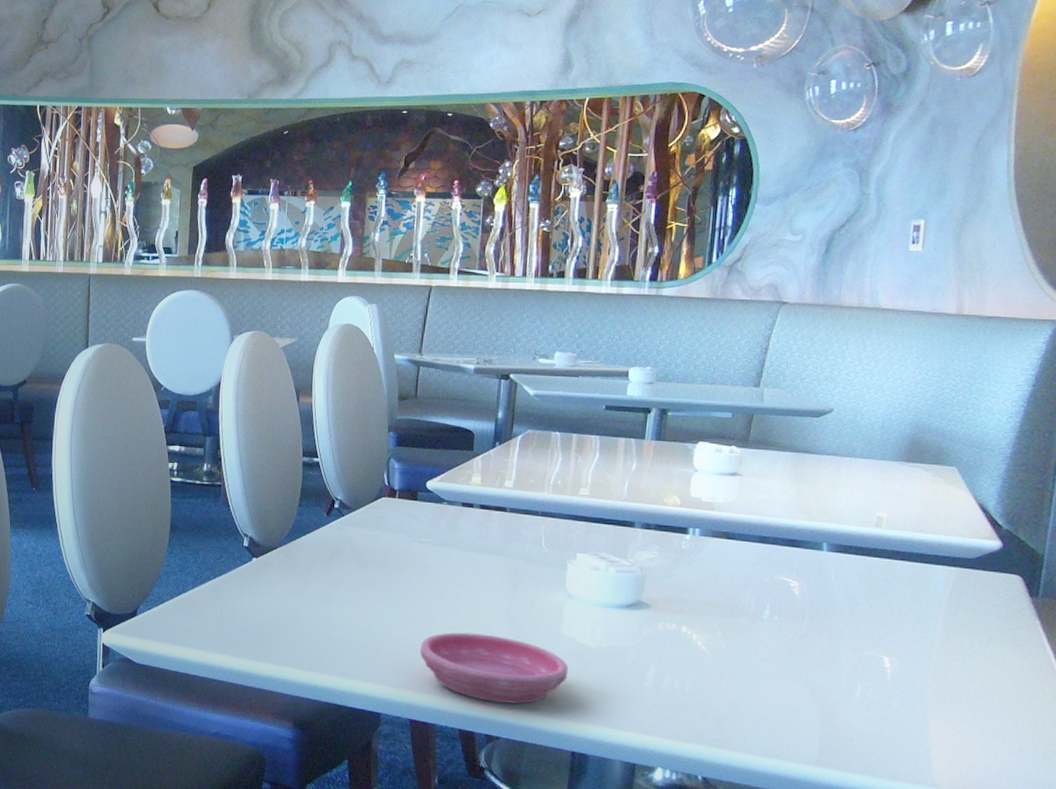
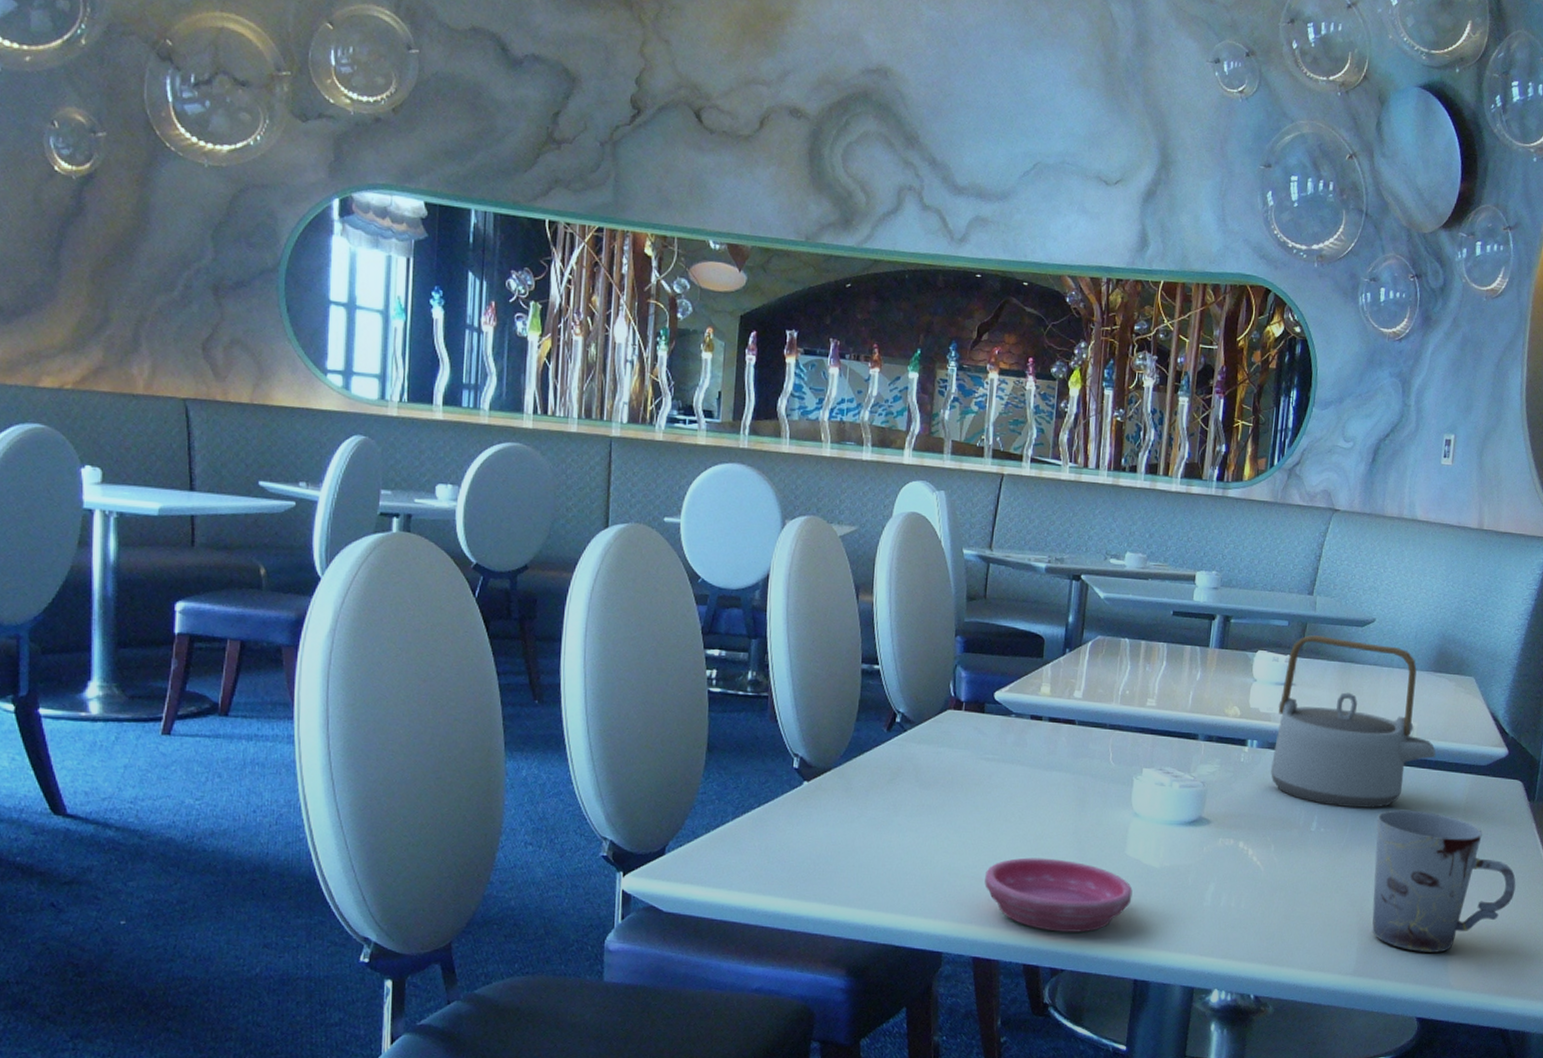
teapot: none [716,425,911,599] -> present [1271,634,1436,808]
cup: none [837,601,1017,750] -> present [1372,809,1516,953]

